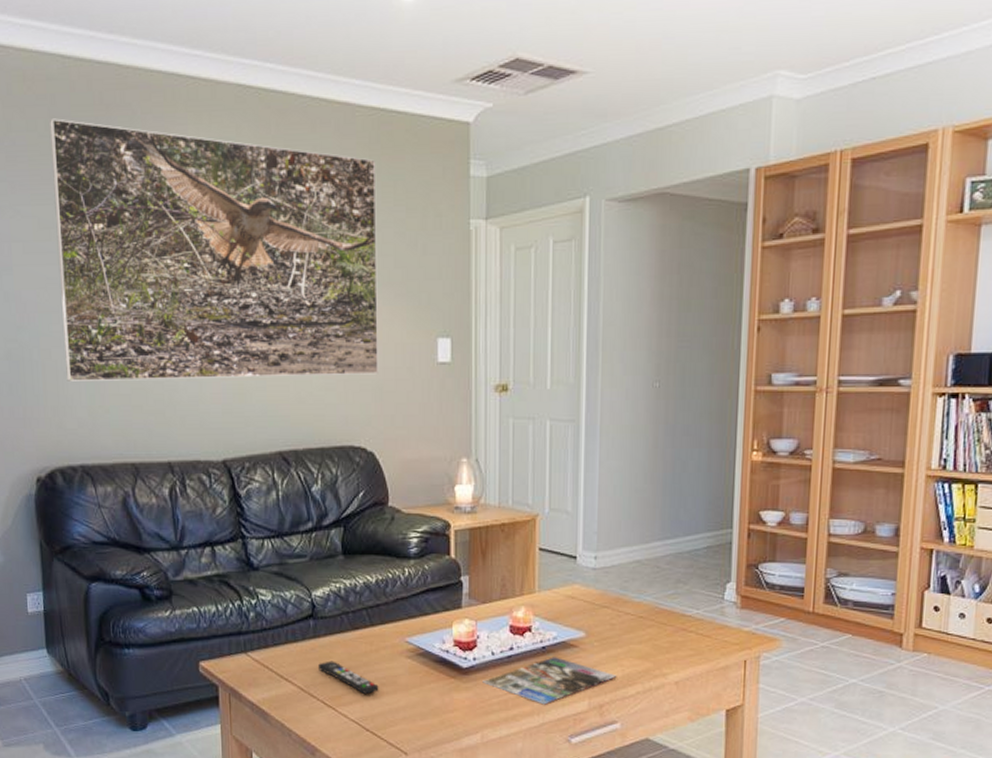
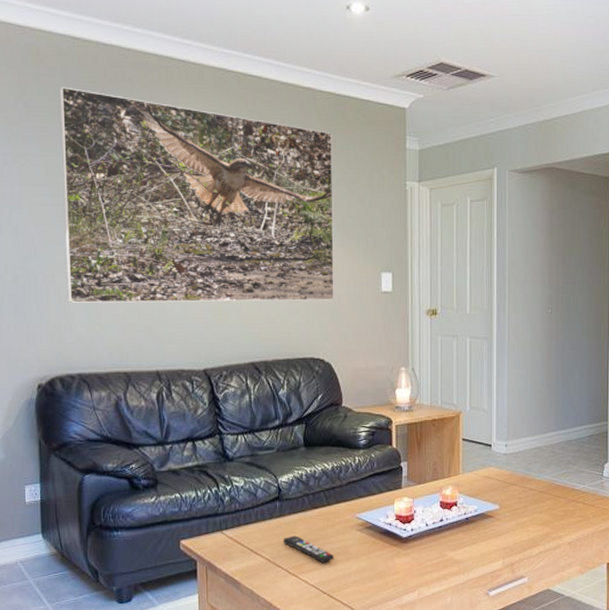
magazine: present [482,657,617,705] -> none [419,526,524,565]

